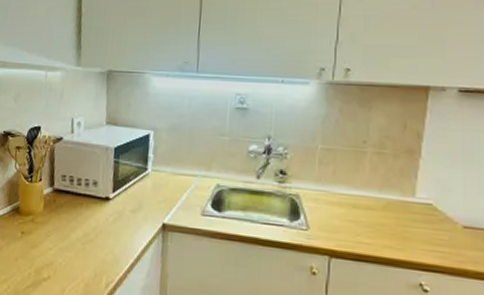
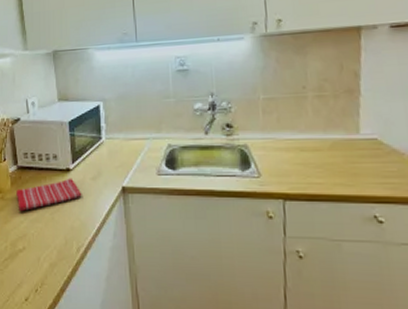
dish towel: none [47,207,119,238] -> present [16,178,82,212]

